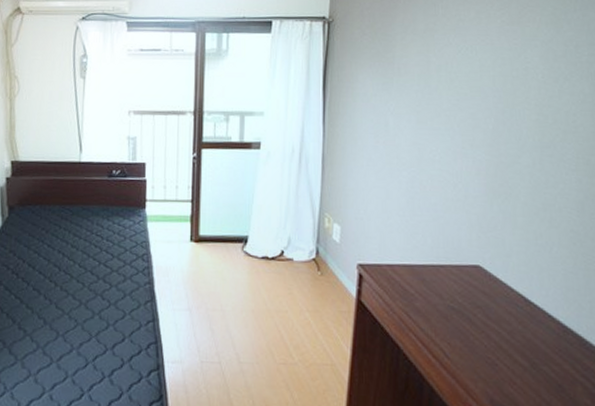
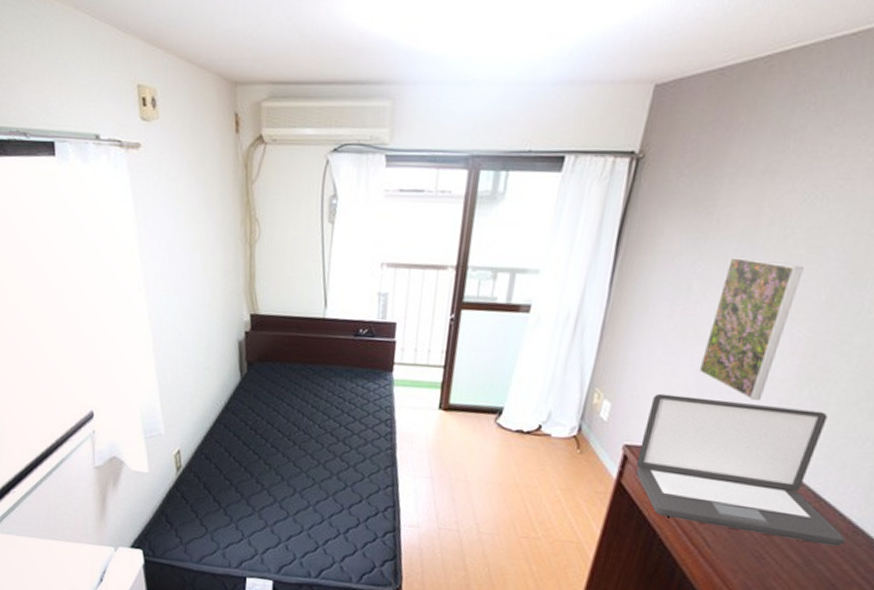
laptop: none [371,215,560,347] -> present [636,393,846,547]
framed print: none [407,96,471,216] -> present [698,256,804,400]

